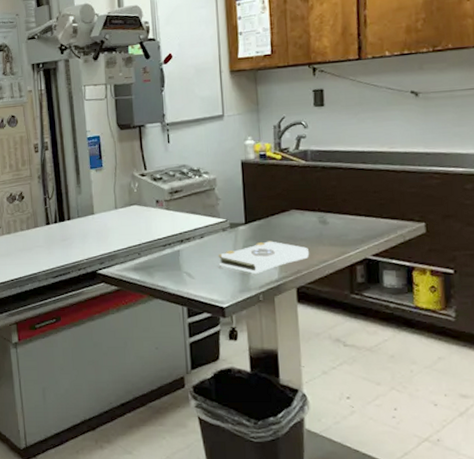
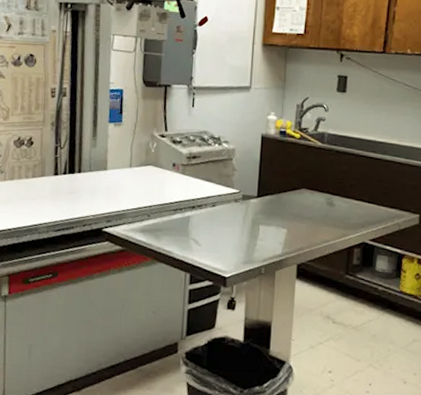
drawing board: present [218,241,310,274] -> none [227,216,314,247]

